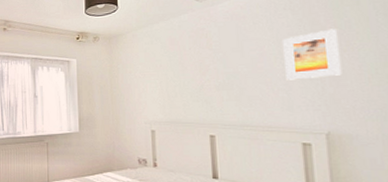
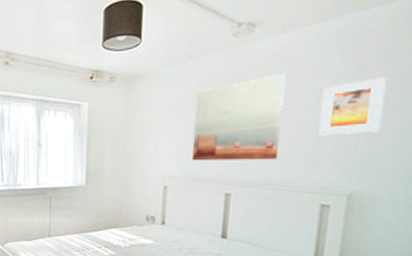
wall art: none [170,28,252,107] -> present [191,72,286,161]

